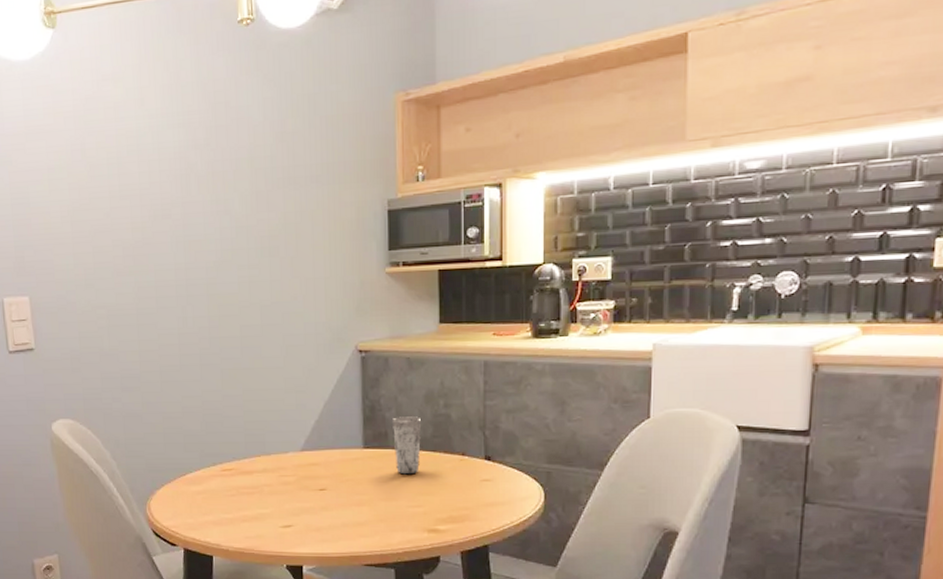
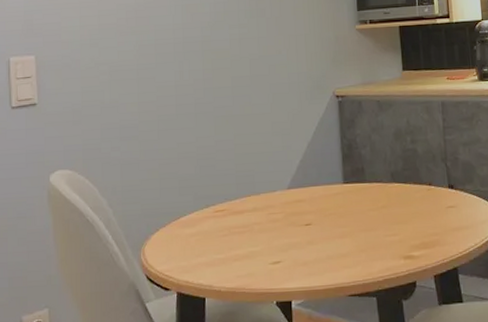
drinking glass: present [393,416,422,475] -> none [368,152,393,206]

